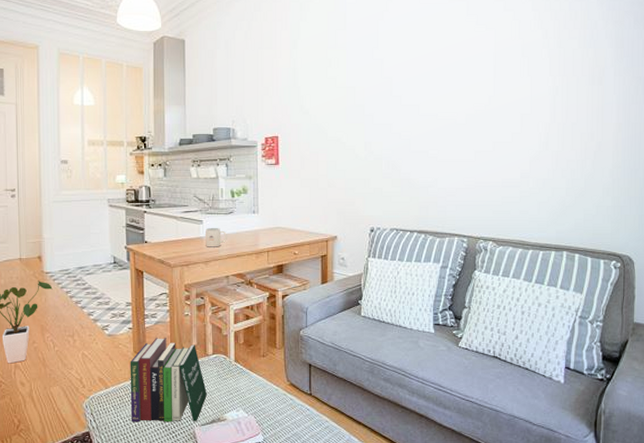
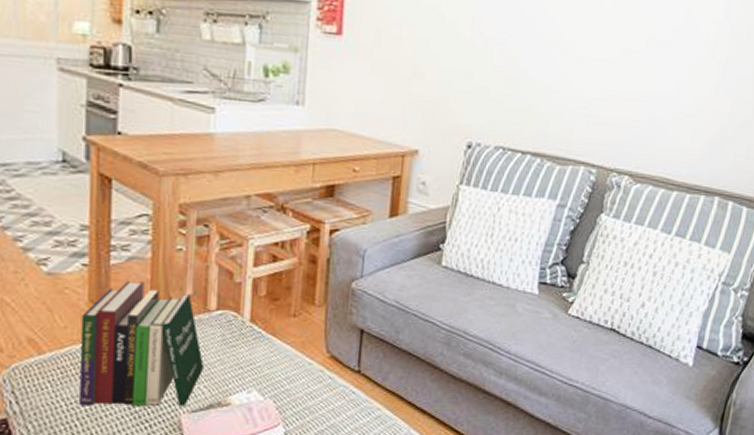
mug: present [204,228,227,247] -> none [216,120,253,151]

